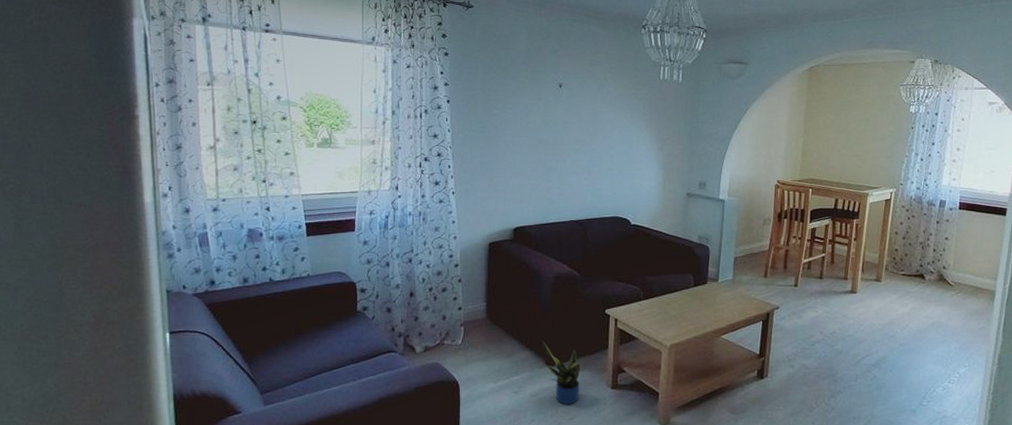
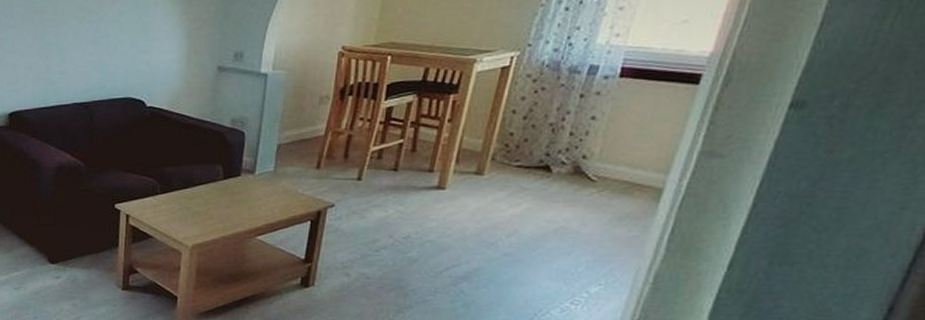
potted plant: present [541,340,581,405] -> none [43,236,87,304]

